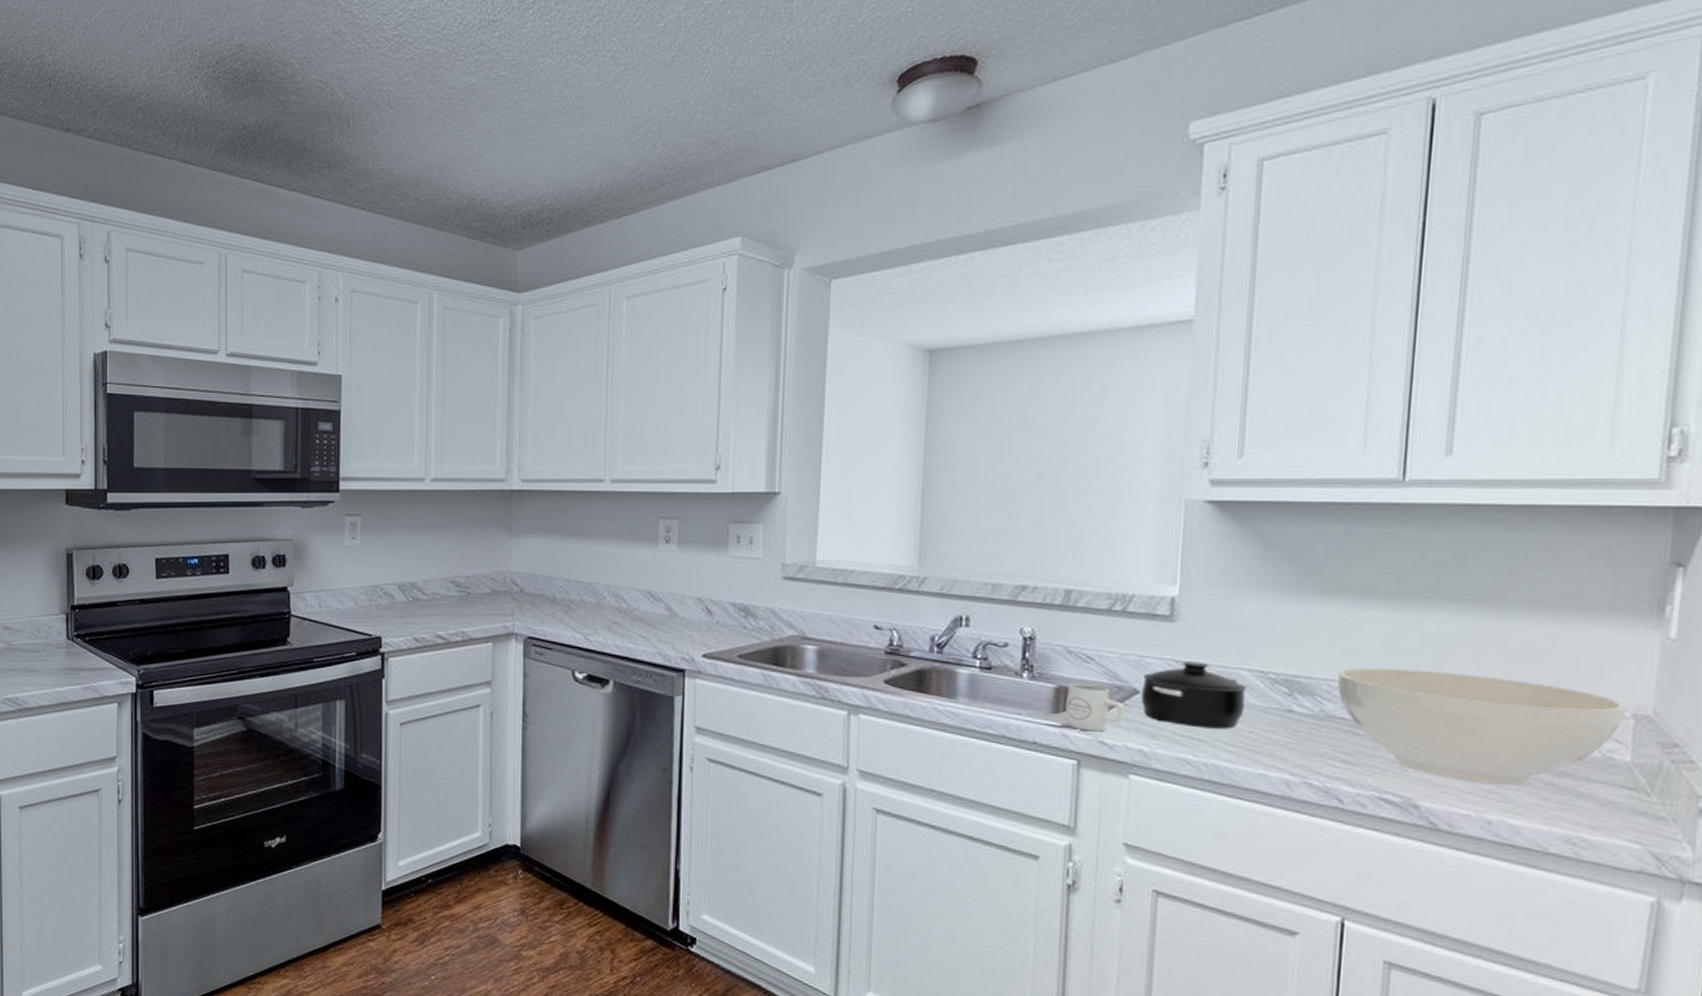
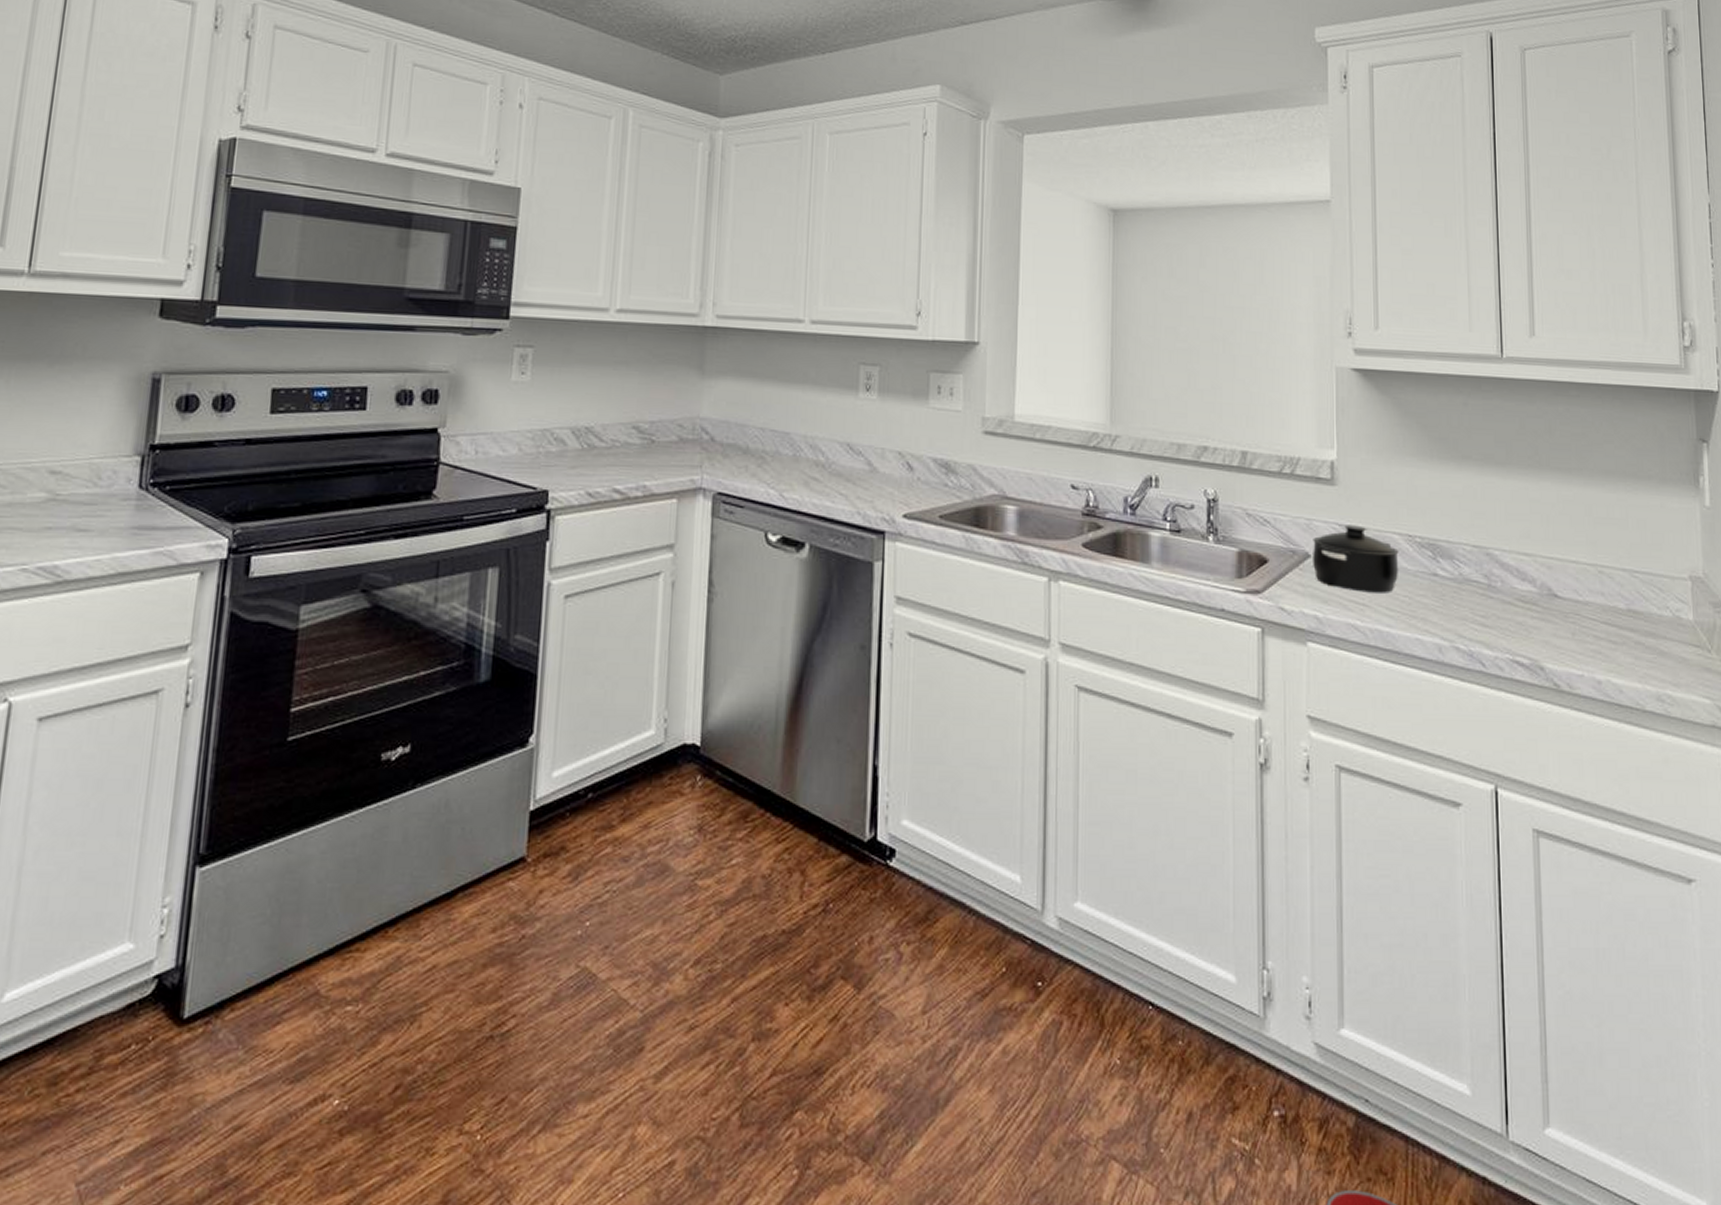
mug: present [1064,682,1126,732] -> none [1247,546,1300,597]
bowl: present [1337,668,1628,786] -> none [1469,532,1685,646]

